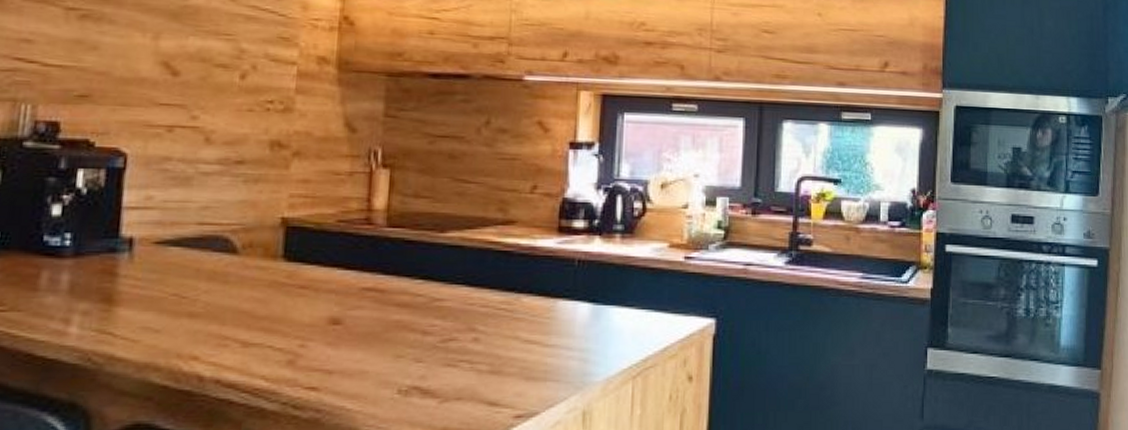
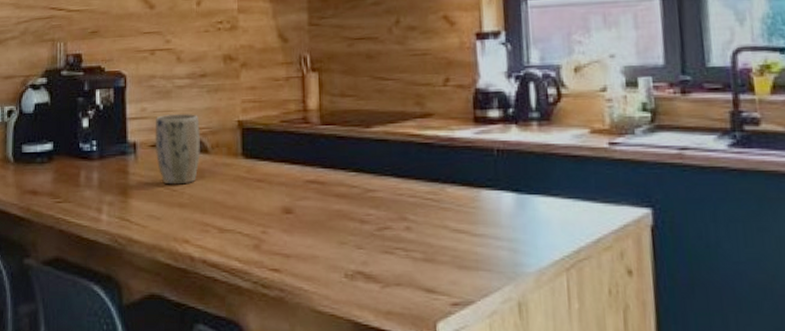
plant pot: none [161,206,229,290] -> present [155,114,200,185]

